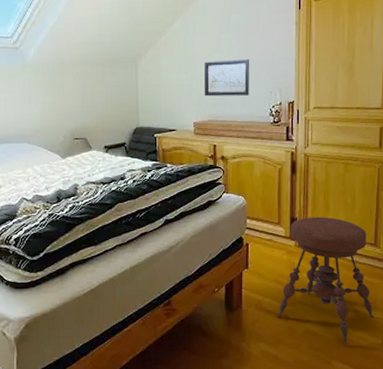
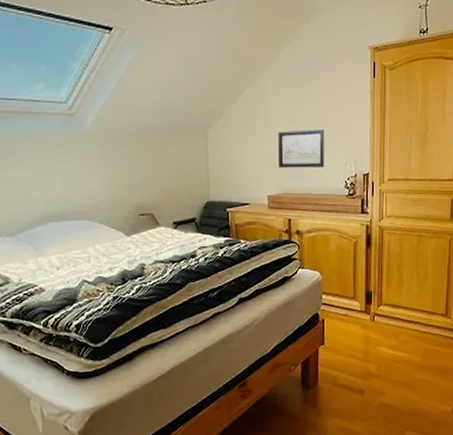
stool: present [277,216,375,345] -> none [352,289,445,415]

